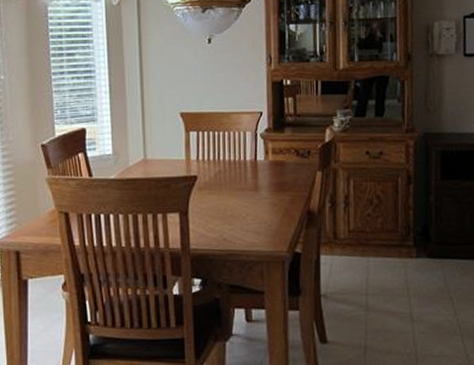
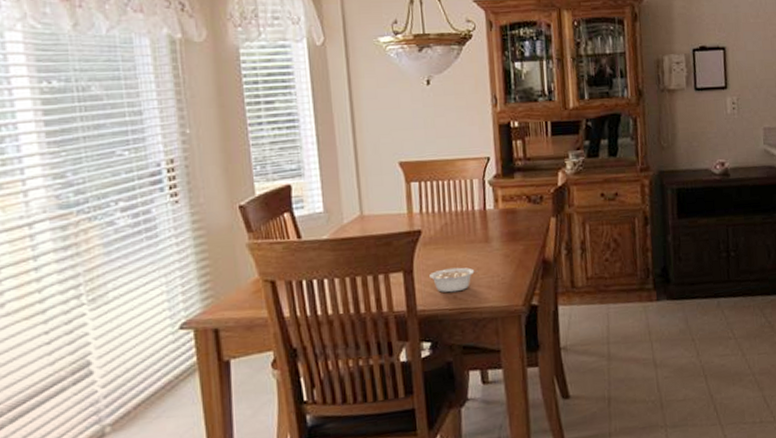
legume: none [203,212,248,235] -> present [430,267,479,293]

